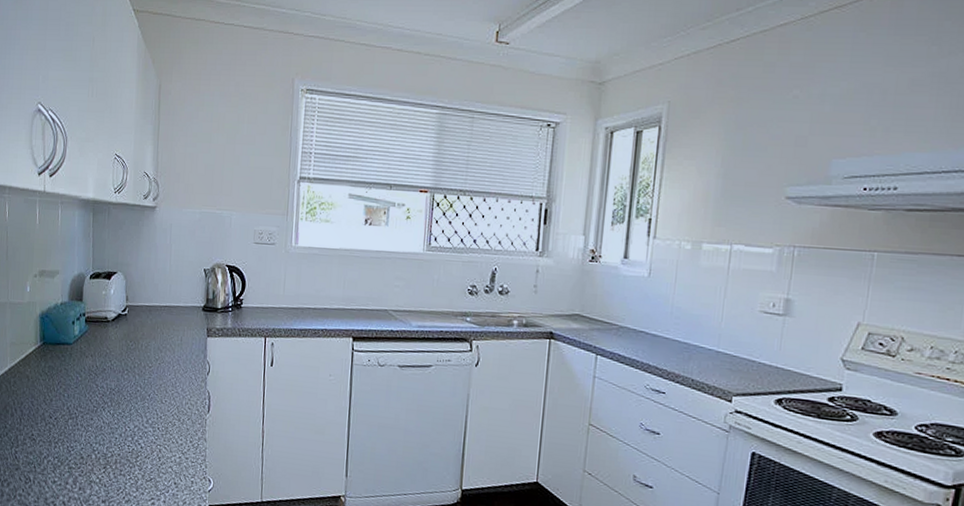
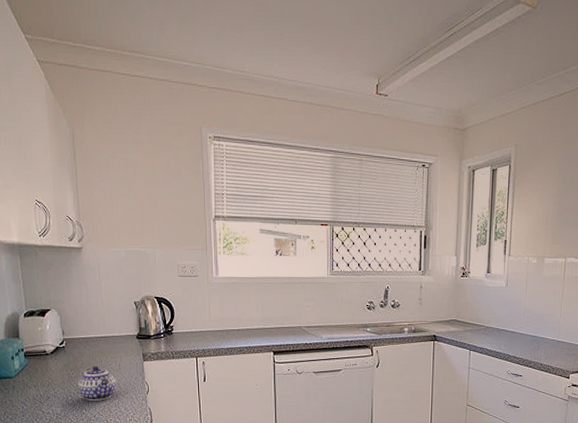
teapot: none [135,337,176,379] -> present [77,365,117,402]

